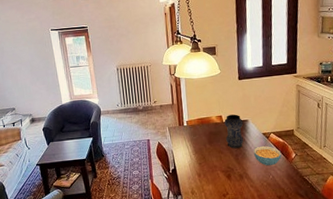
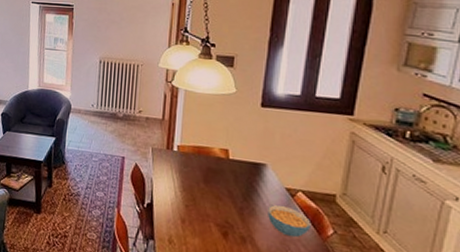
vase: present [224,114,244,149] -> none [229,151,259,200]

